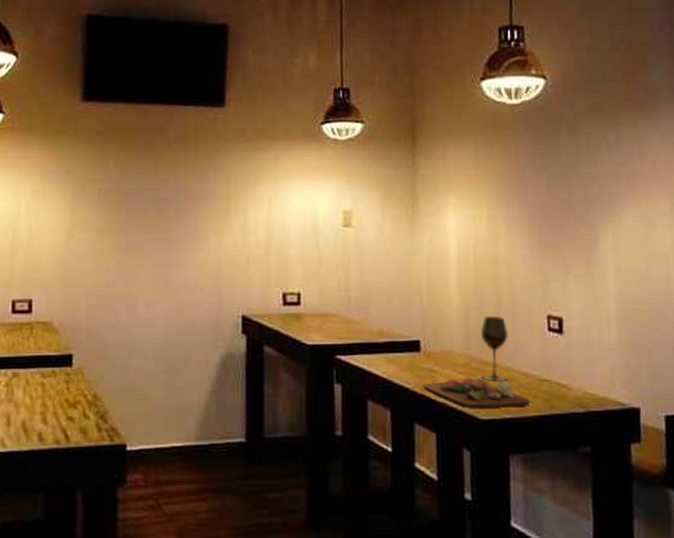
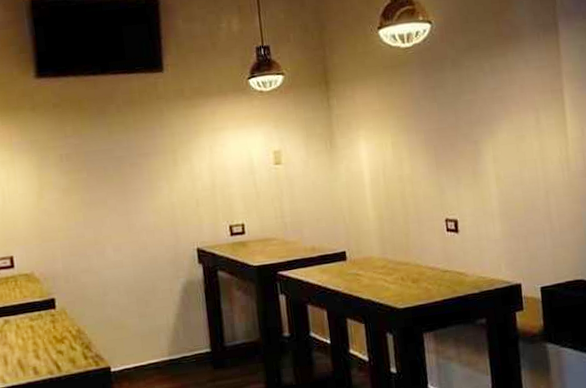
food platter: present [423,377,531,408] -> none [351,275,437,301]
wineglass: present [480,315,509,381] -> none [393,224,418,277]

